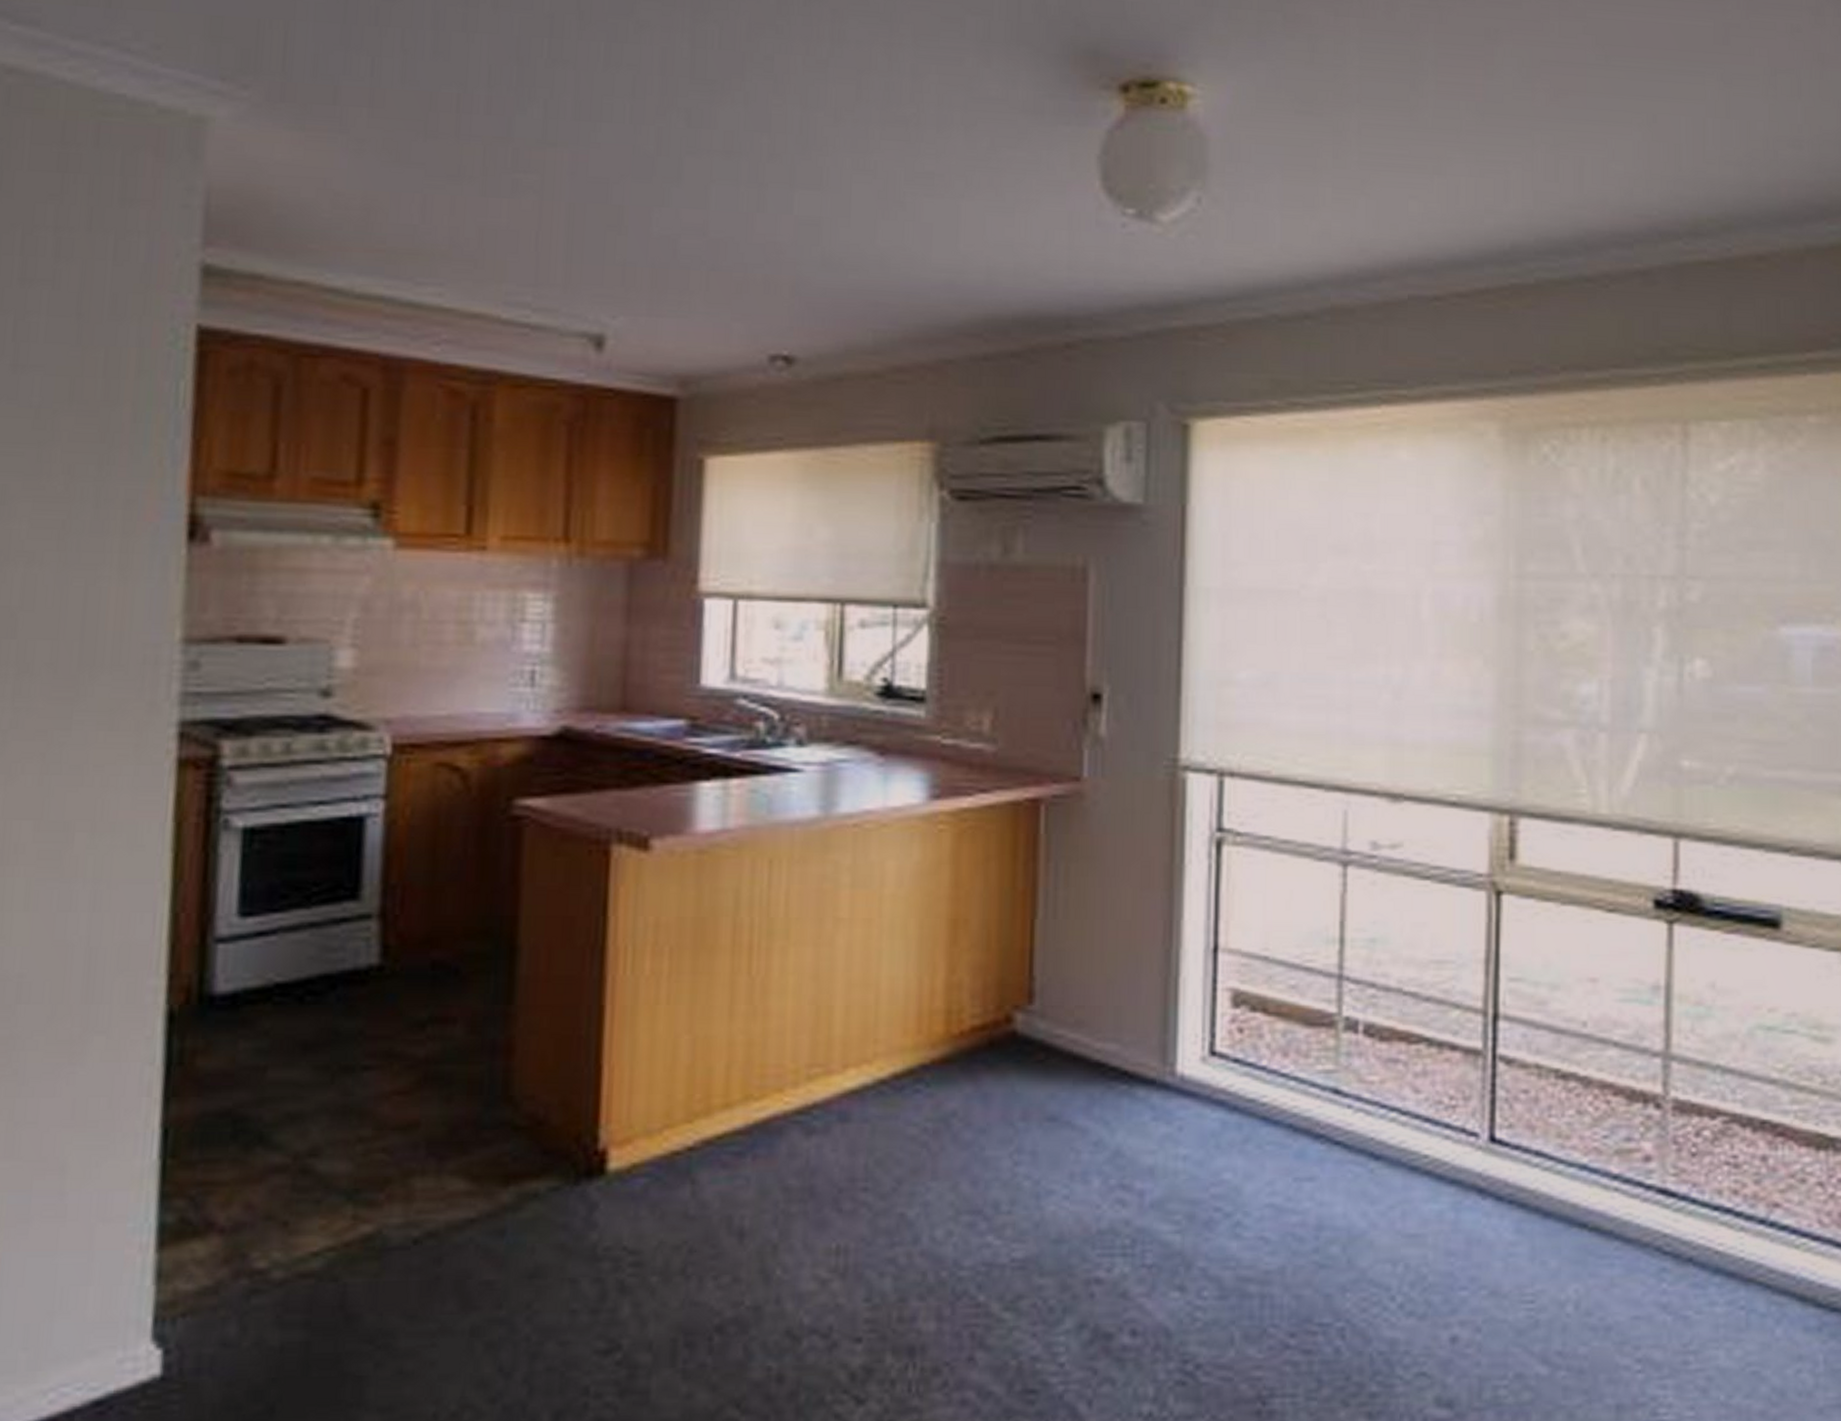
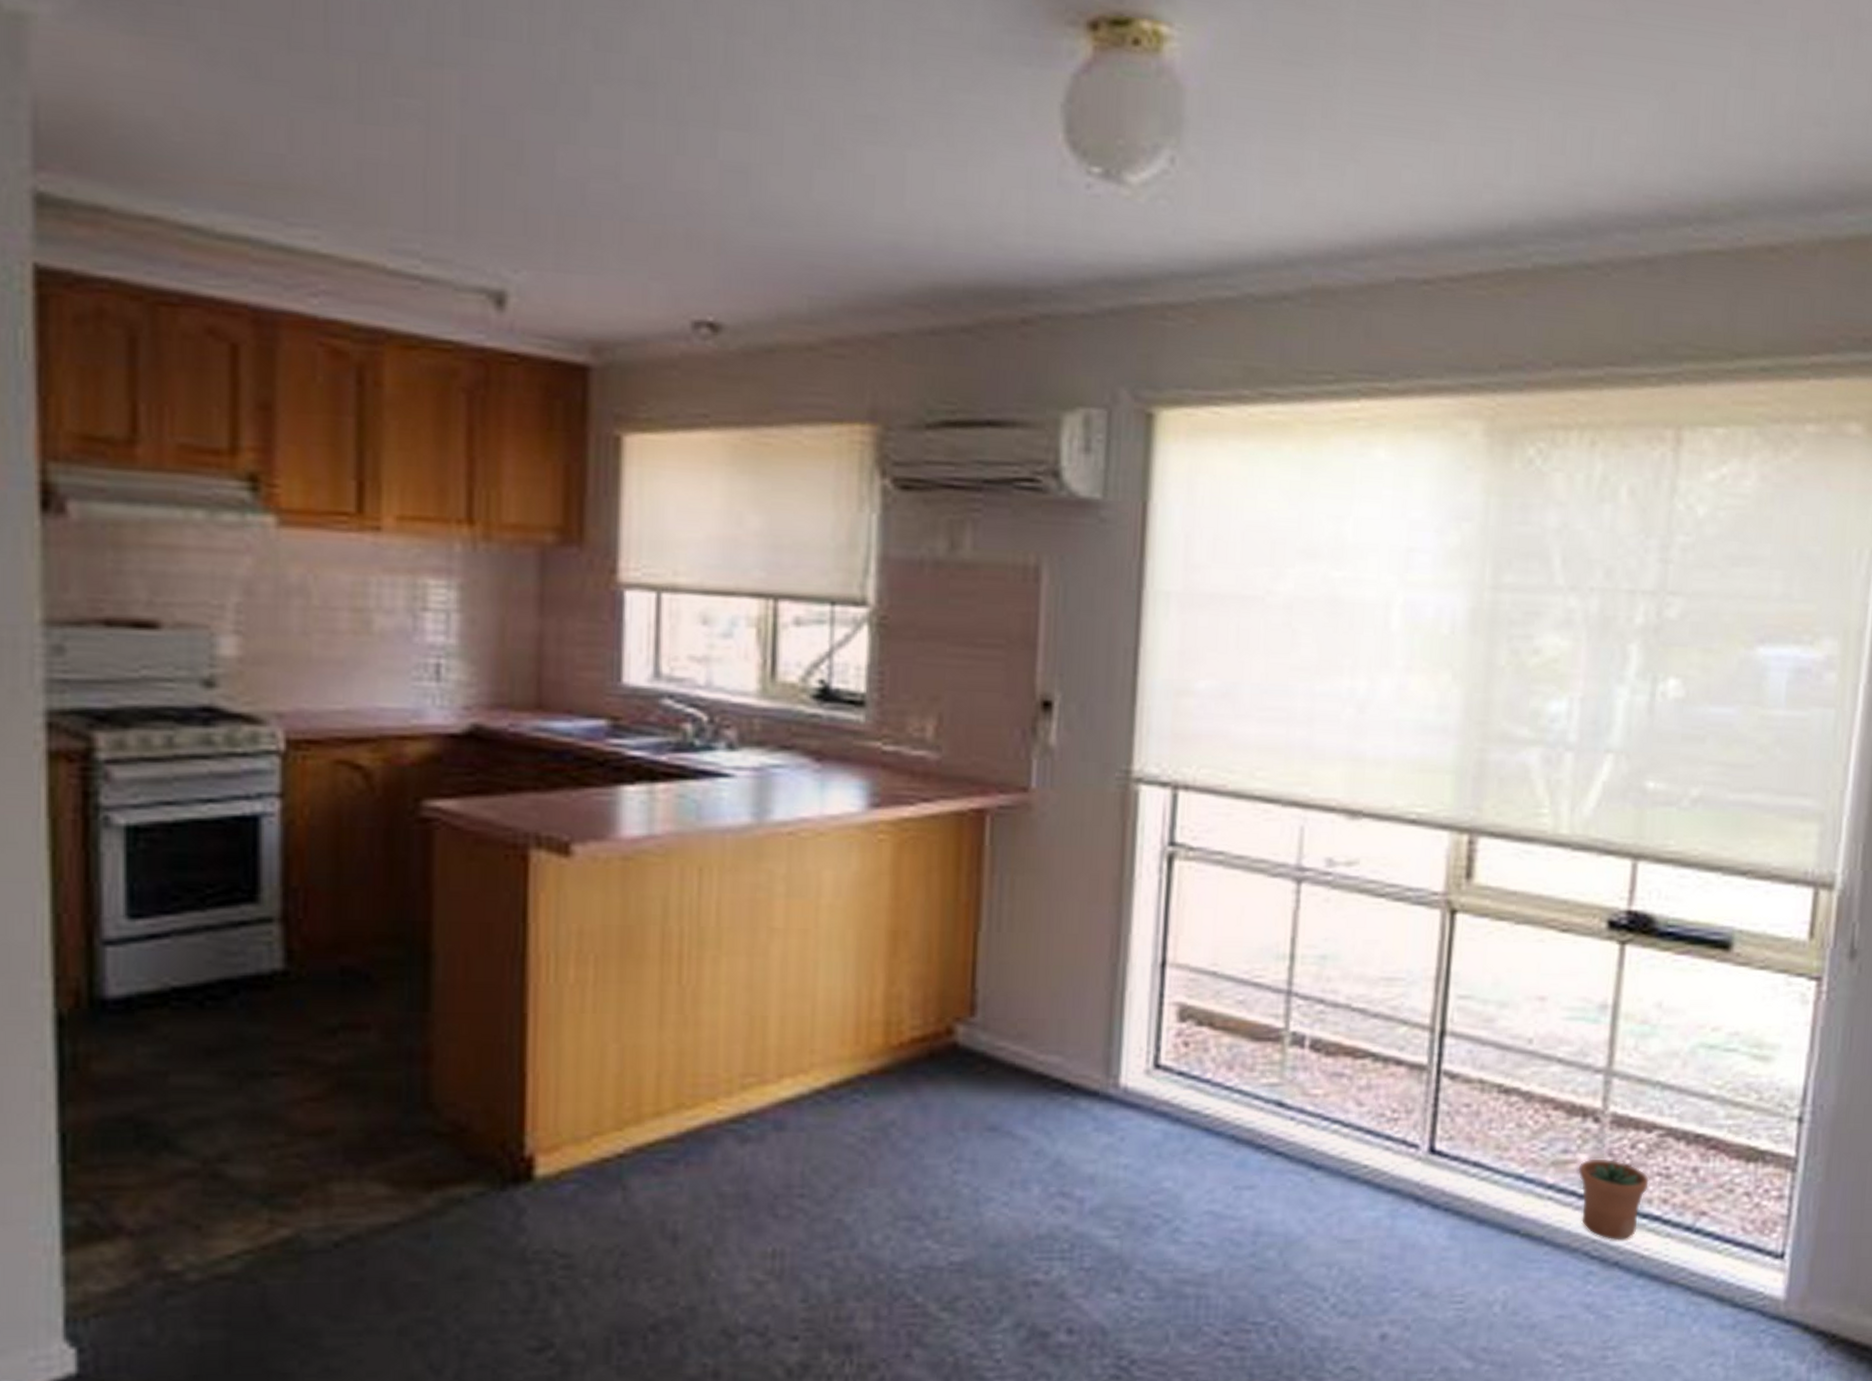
planter: none [1643,1147,1717,1234] -> present [1578,1158,1649,1239]

